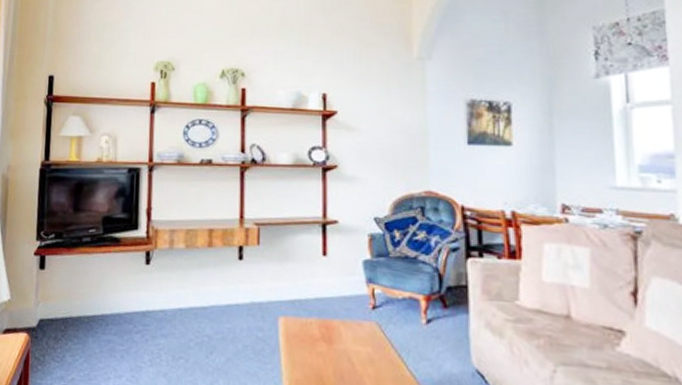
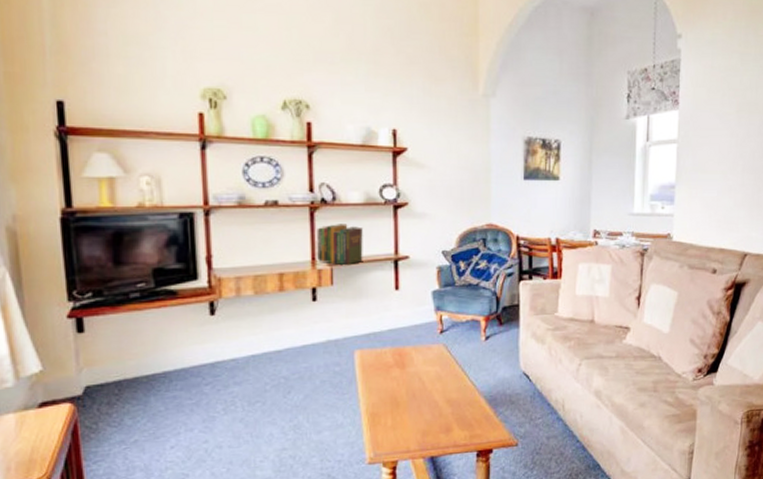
books: none [246,184,291,227] -> present [317,224,363,266]

